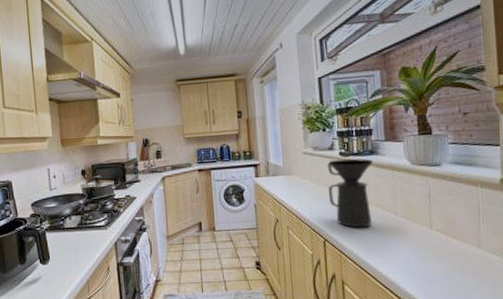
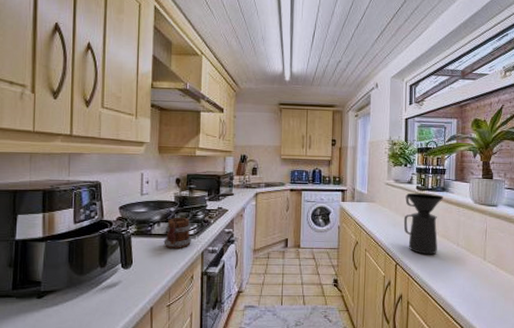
mug: none [76,209,104,242] -> present [163,218,192,249]

